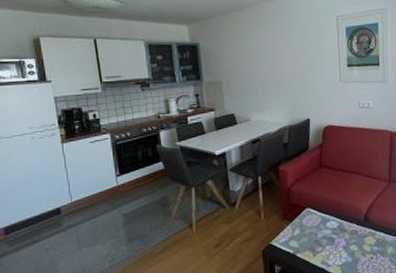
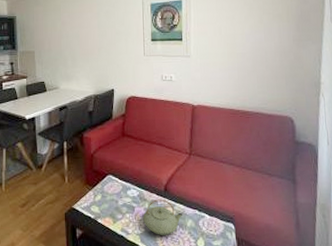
teapot: none [343,228,384,265] -> present [143,199,183,235]

